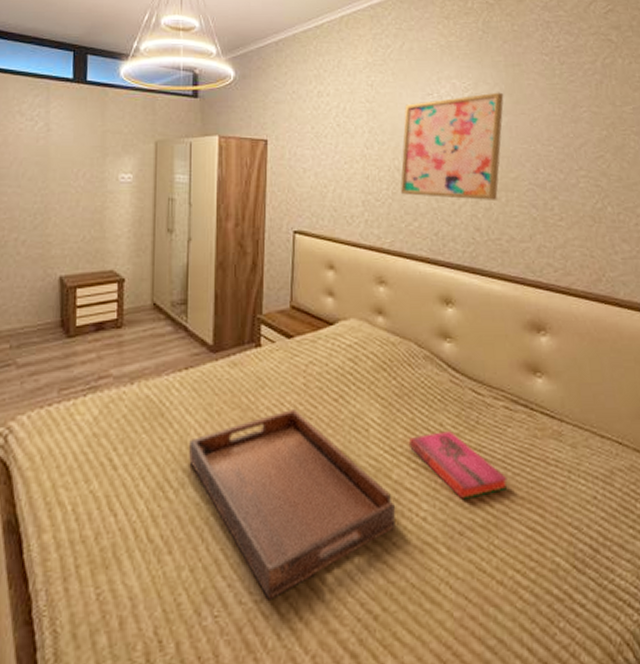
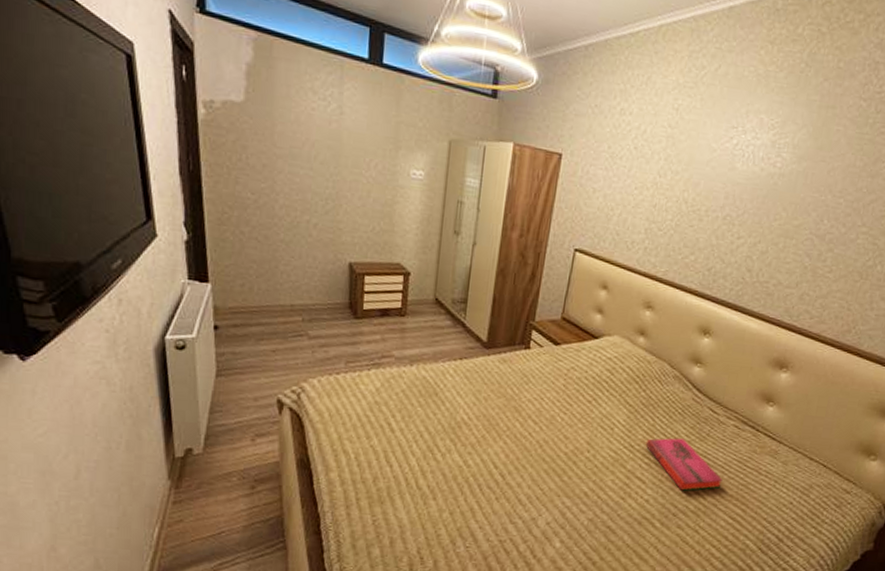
serving tray: present [189,408,396,600] -> none [456,403,626,541]
wall art: present [400,92,504,200] -> none [683,134,810,245]

